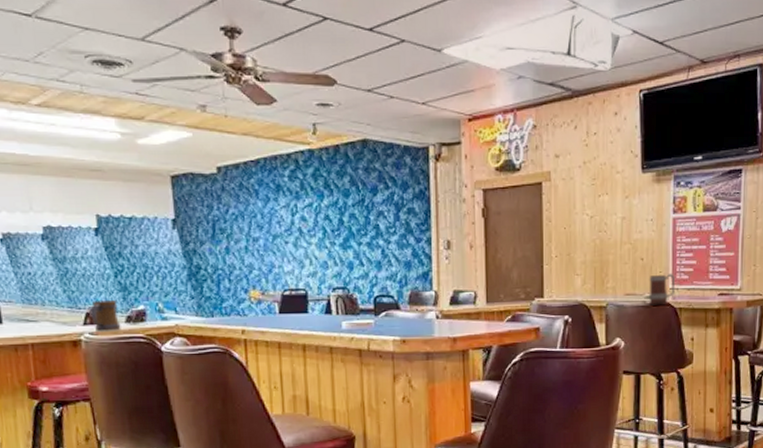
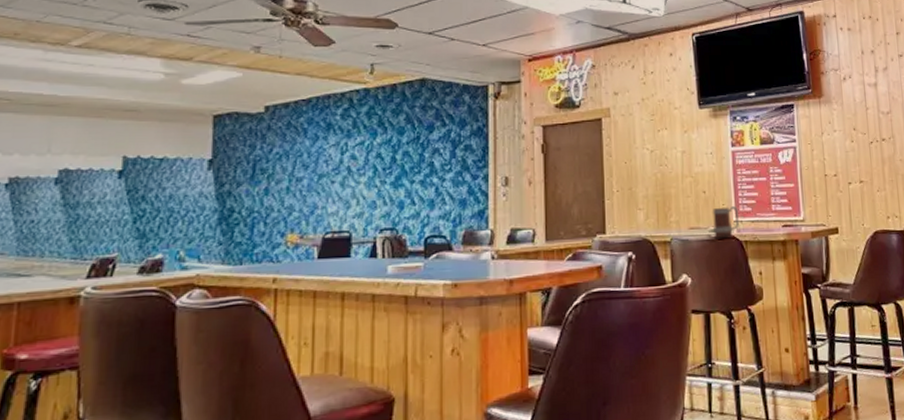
beer mug: present [90,301,121,333] -> none [97,249,131,287]

